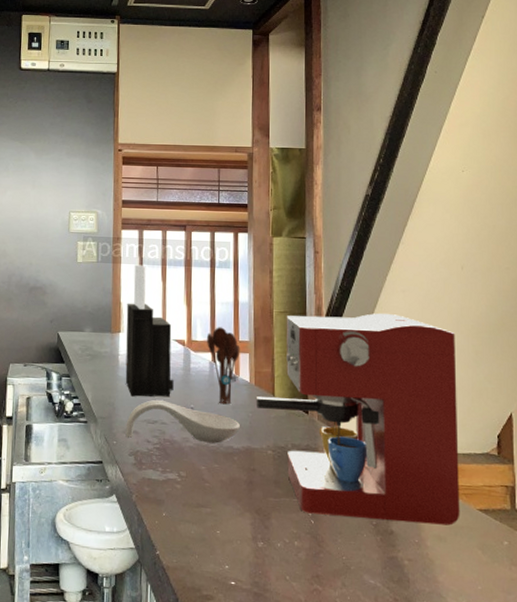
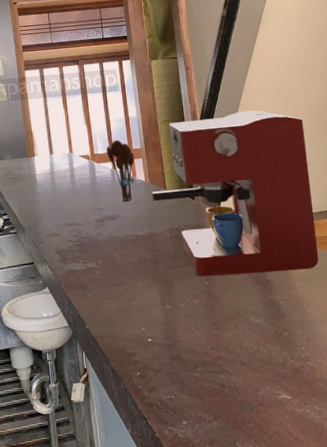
knife block: present [125,264,174,397] -> none [37,98,84,207]
spoon rest: present [125,400,240,444] -> none [49,206,142,241]

